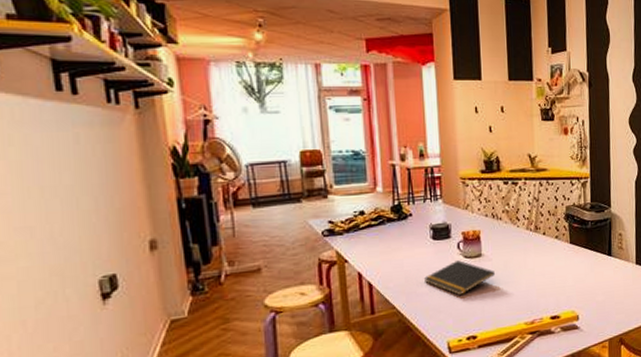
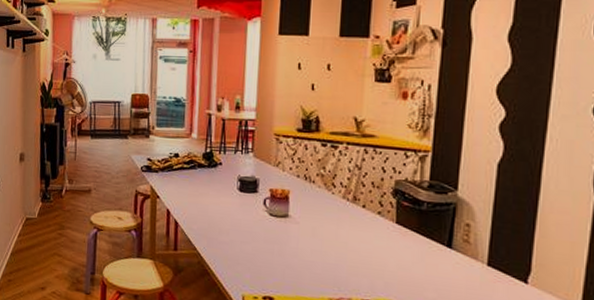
notepad: present [423,260,495,296] -> none [226,217,301,253]

